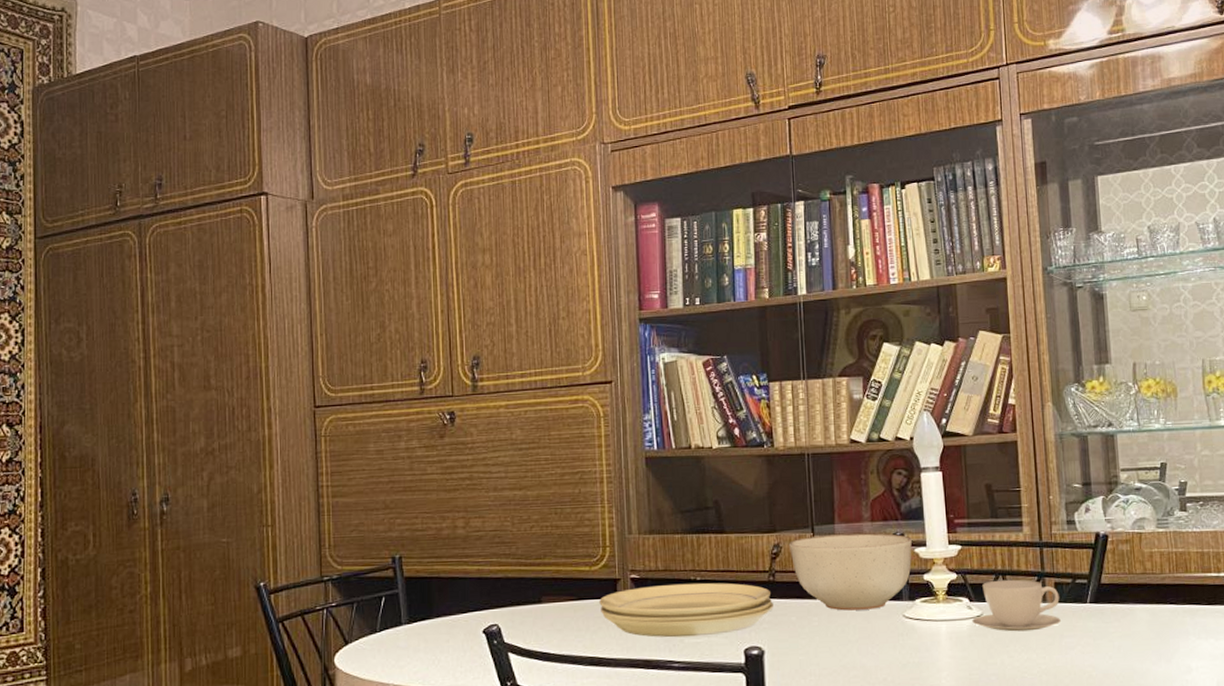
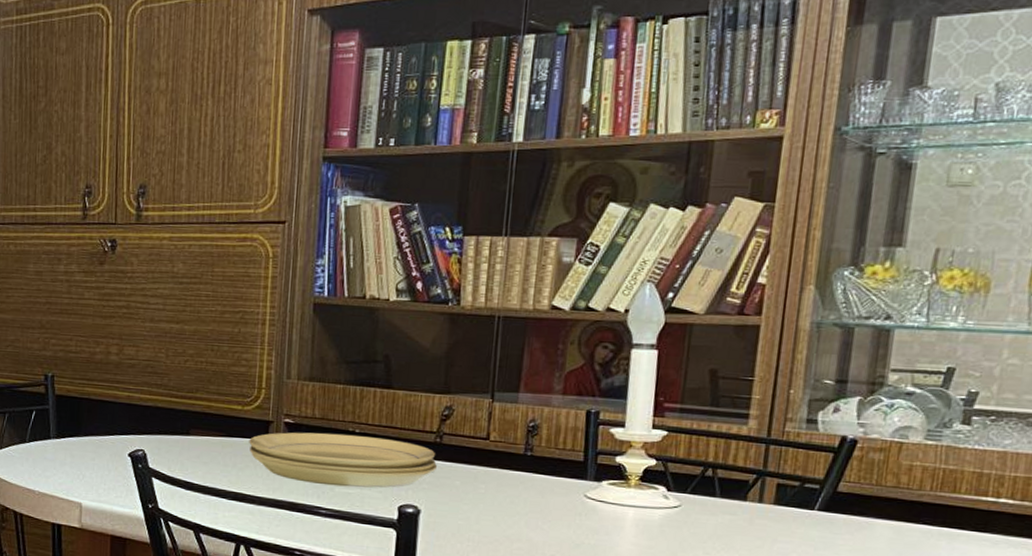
bowl: present [788,533,912,611] -> none [462,403,608,485]
teacup: present [972,579,1061,632] -> none [666,472,781,531]

